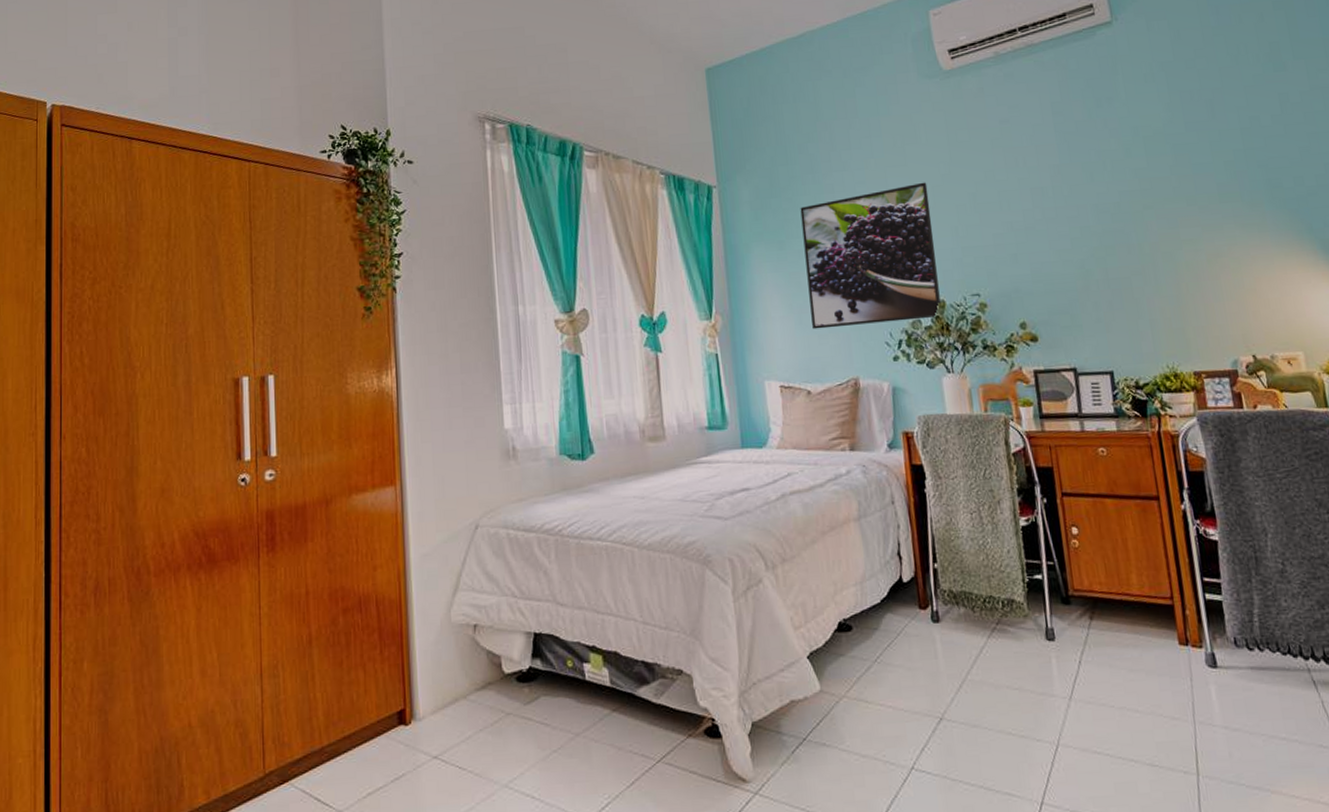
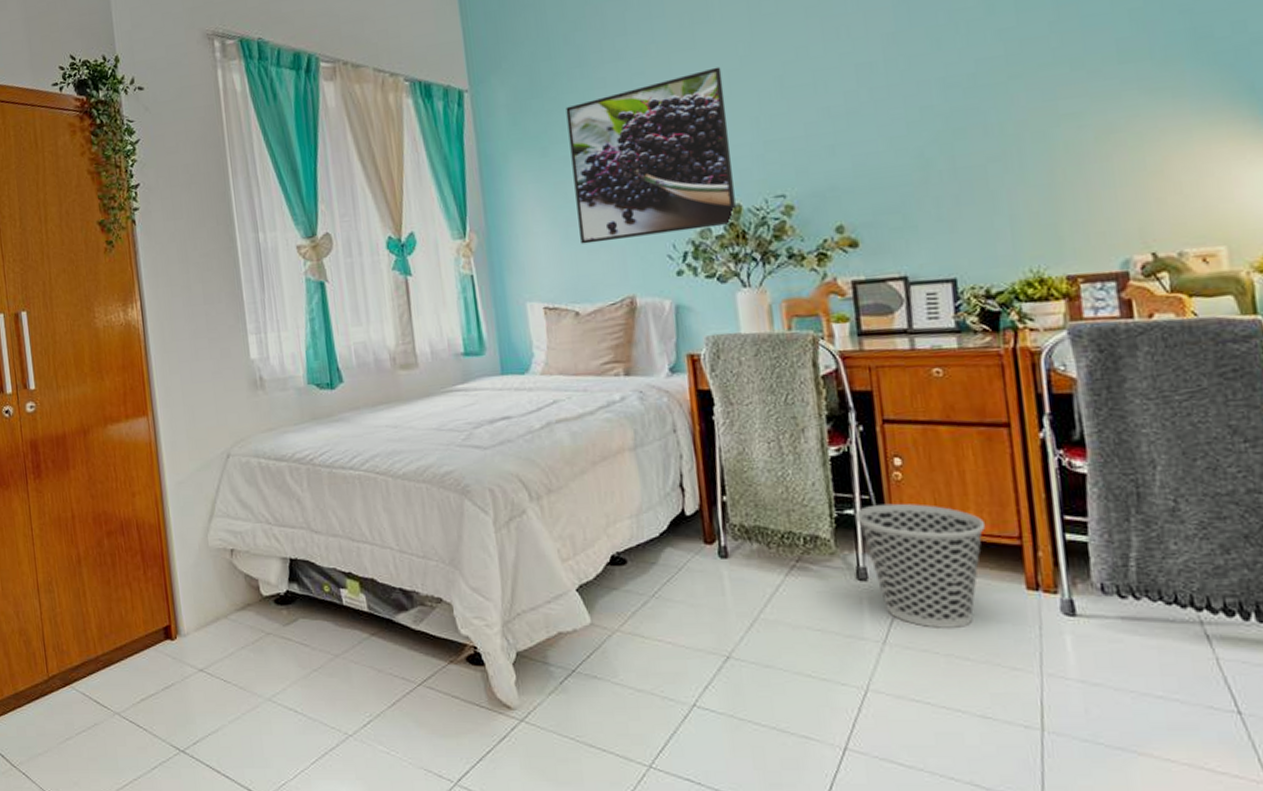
wastebasket: none [1043,568,1145,683] -> present [855,503,985,628]

